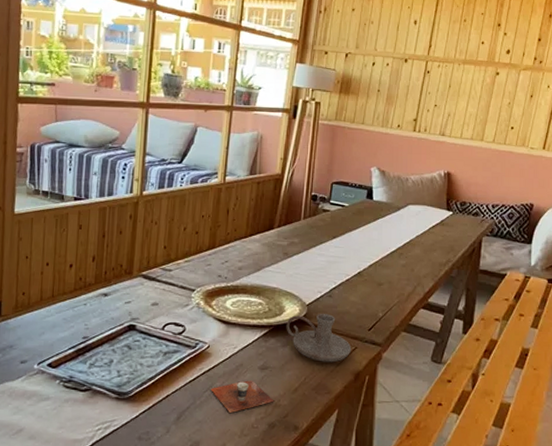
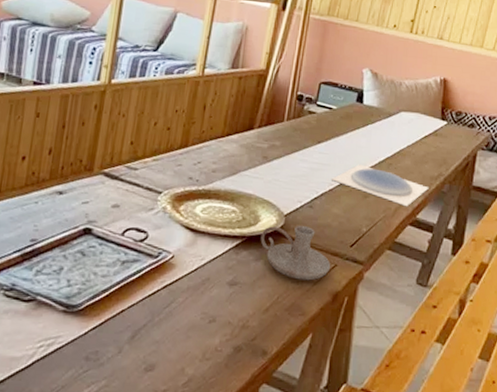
cup: present [210,380,274,413] -> none [171,297,242,333]
plate: none [348,255,439,292] -> present [332,164,429,207]

